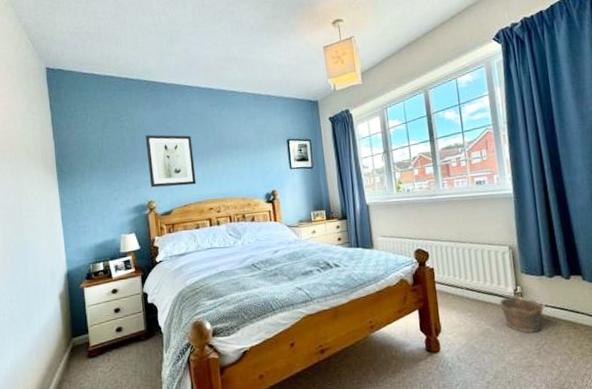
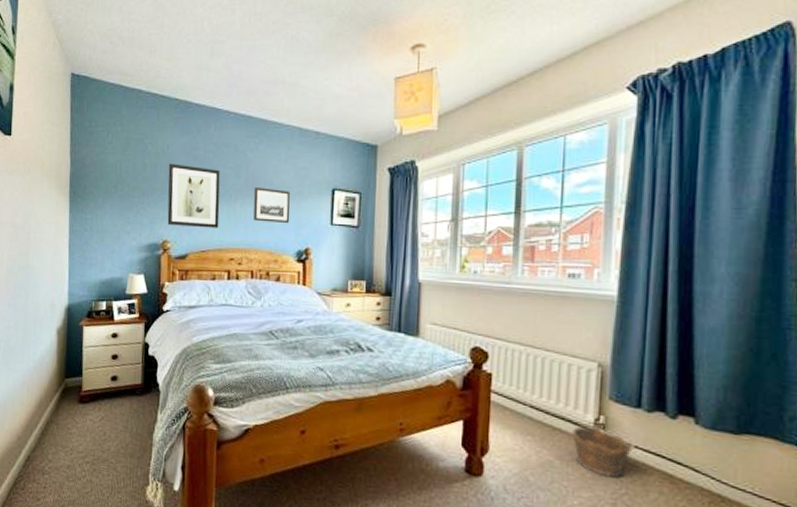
wall art: none [222,145,256,174] -> present [253,187,290,224]

